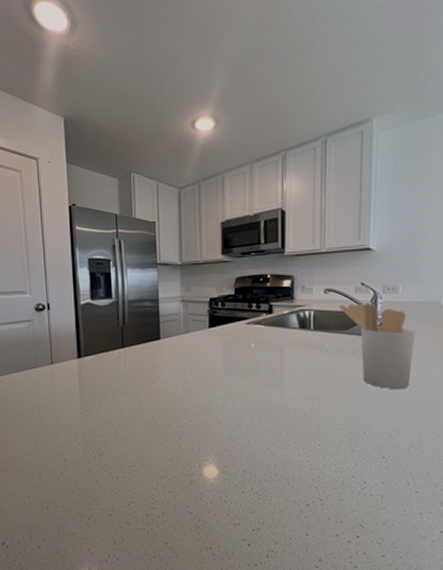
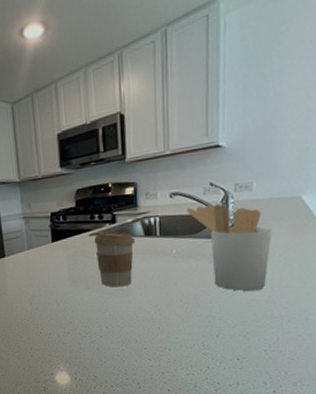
coffee cup: none [251,321,290,378] -> present [94,231,135,287]

